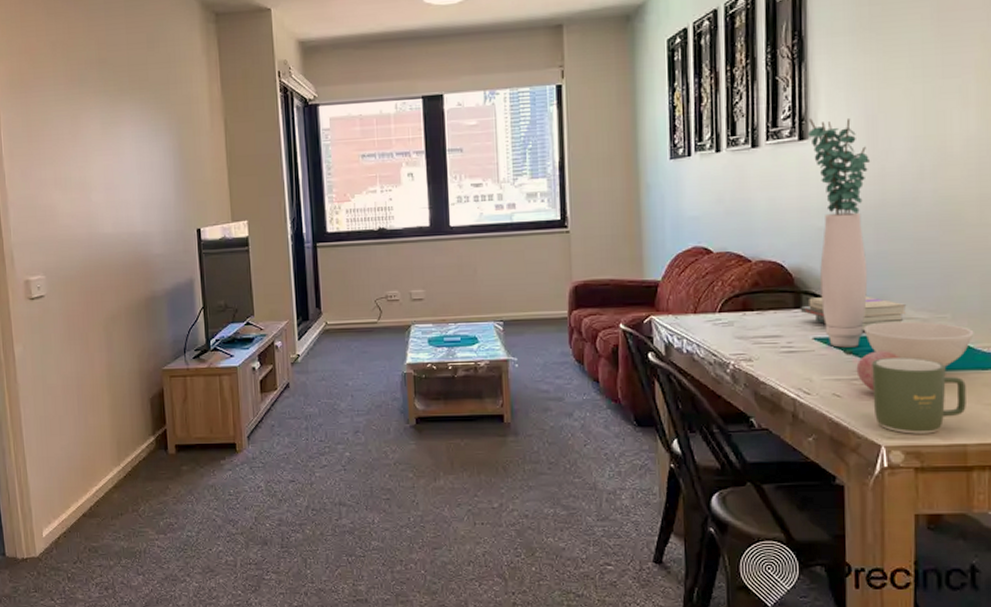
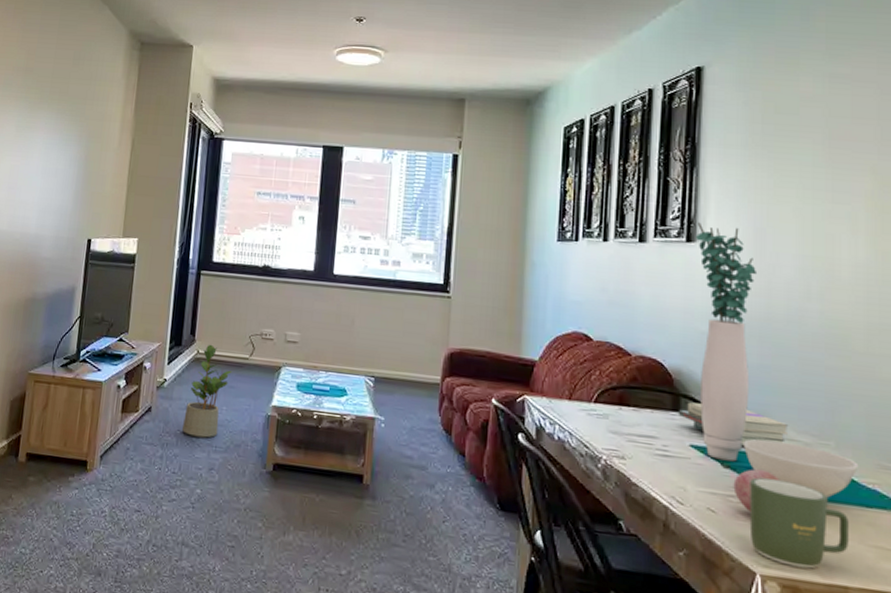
potted plant: none [322,314,363,404] -> present [182,344,232,438]

